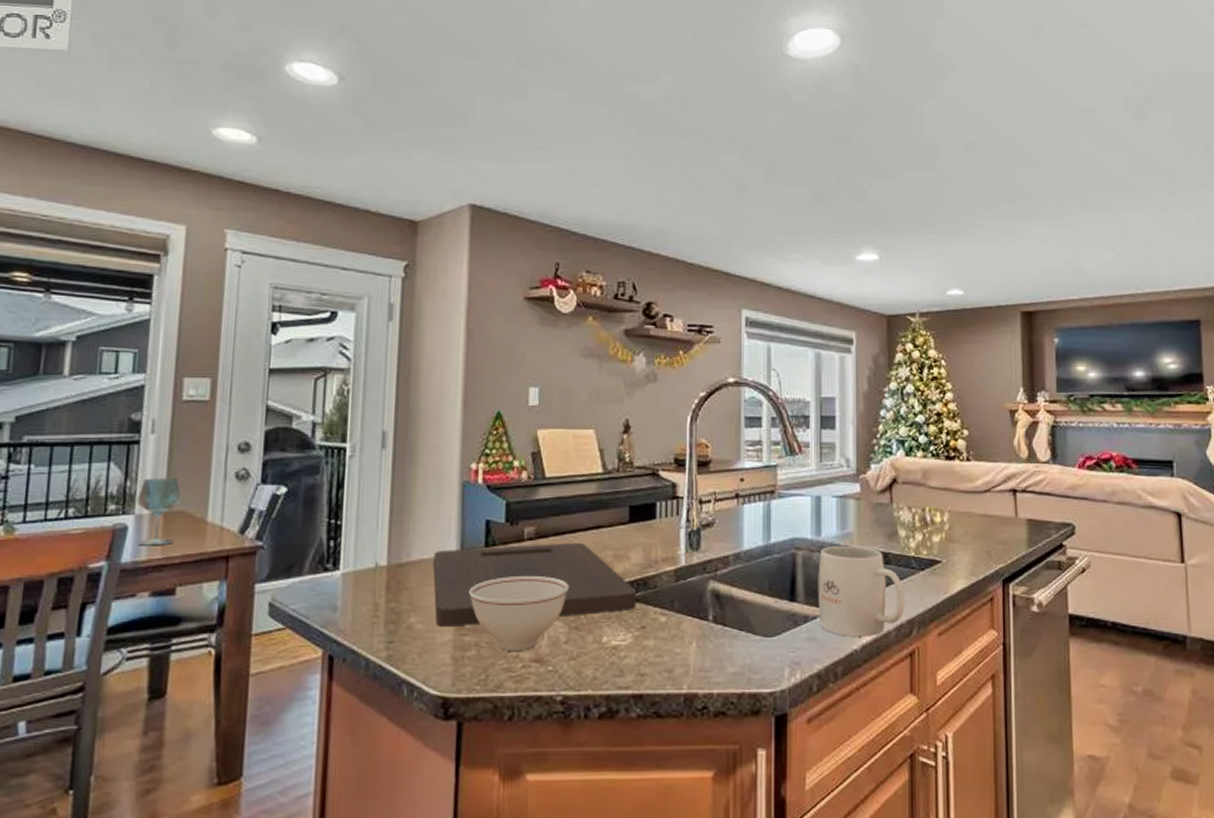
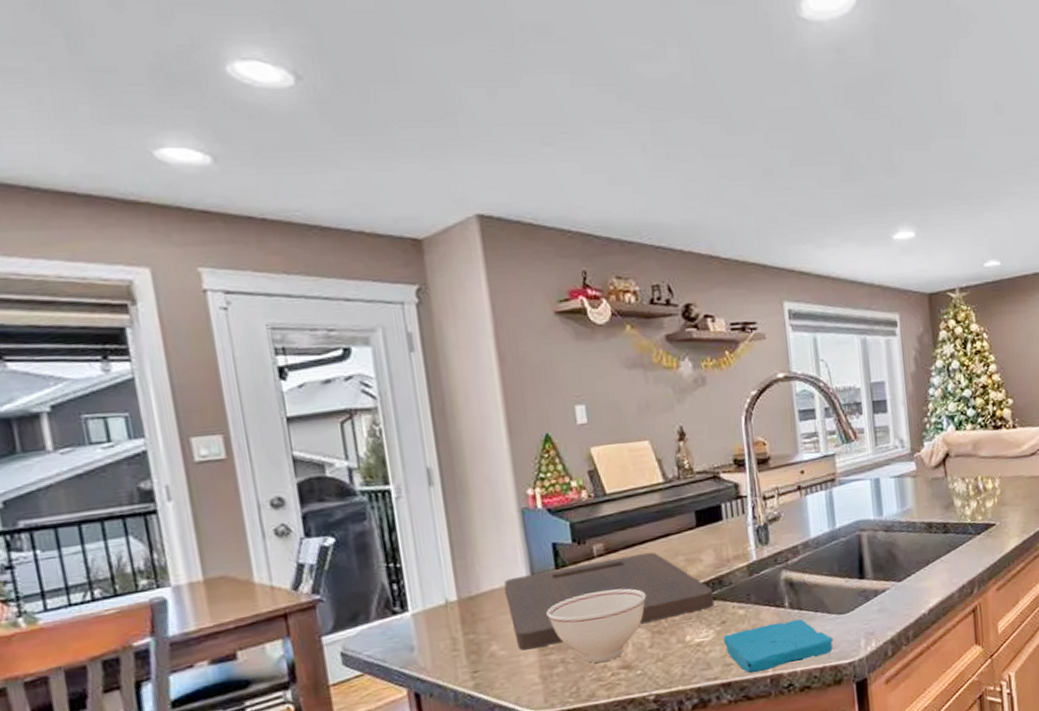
wine glass: present [137,478,182,546] -> none [169,543,221,617]
sponge: none [640,635,755,688] -> present [723,618,833,674]
mug: present [818,545,905,637] -> none [882,520,965,604]

